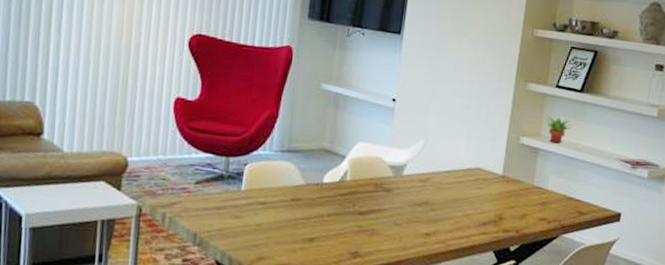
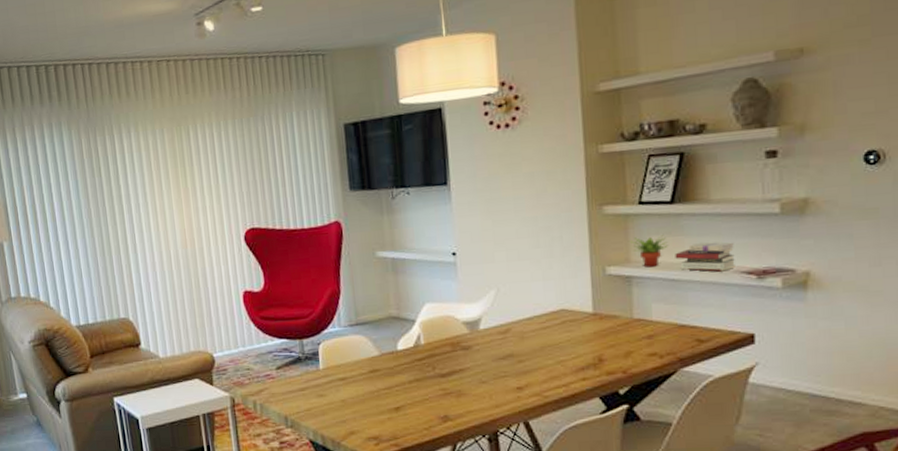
books: none [575,129,620,157] -> present [675,242,735,272]

